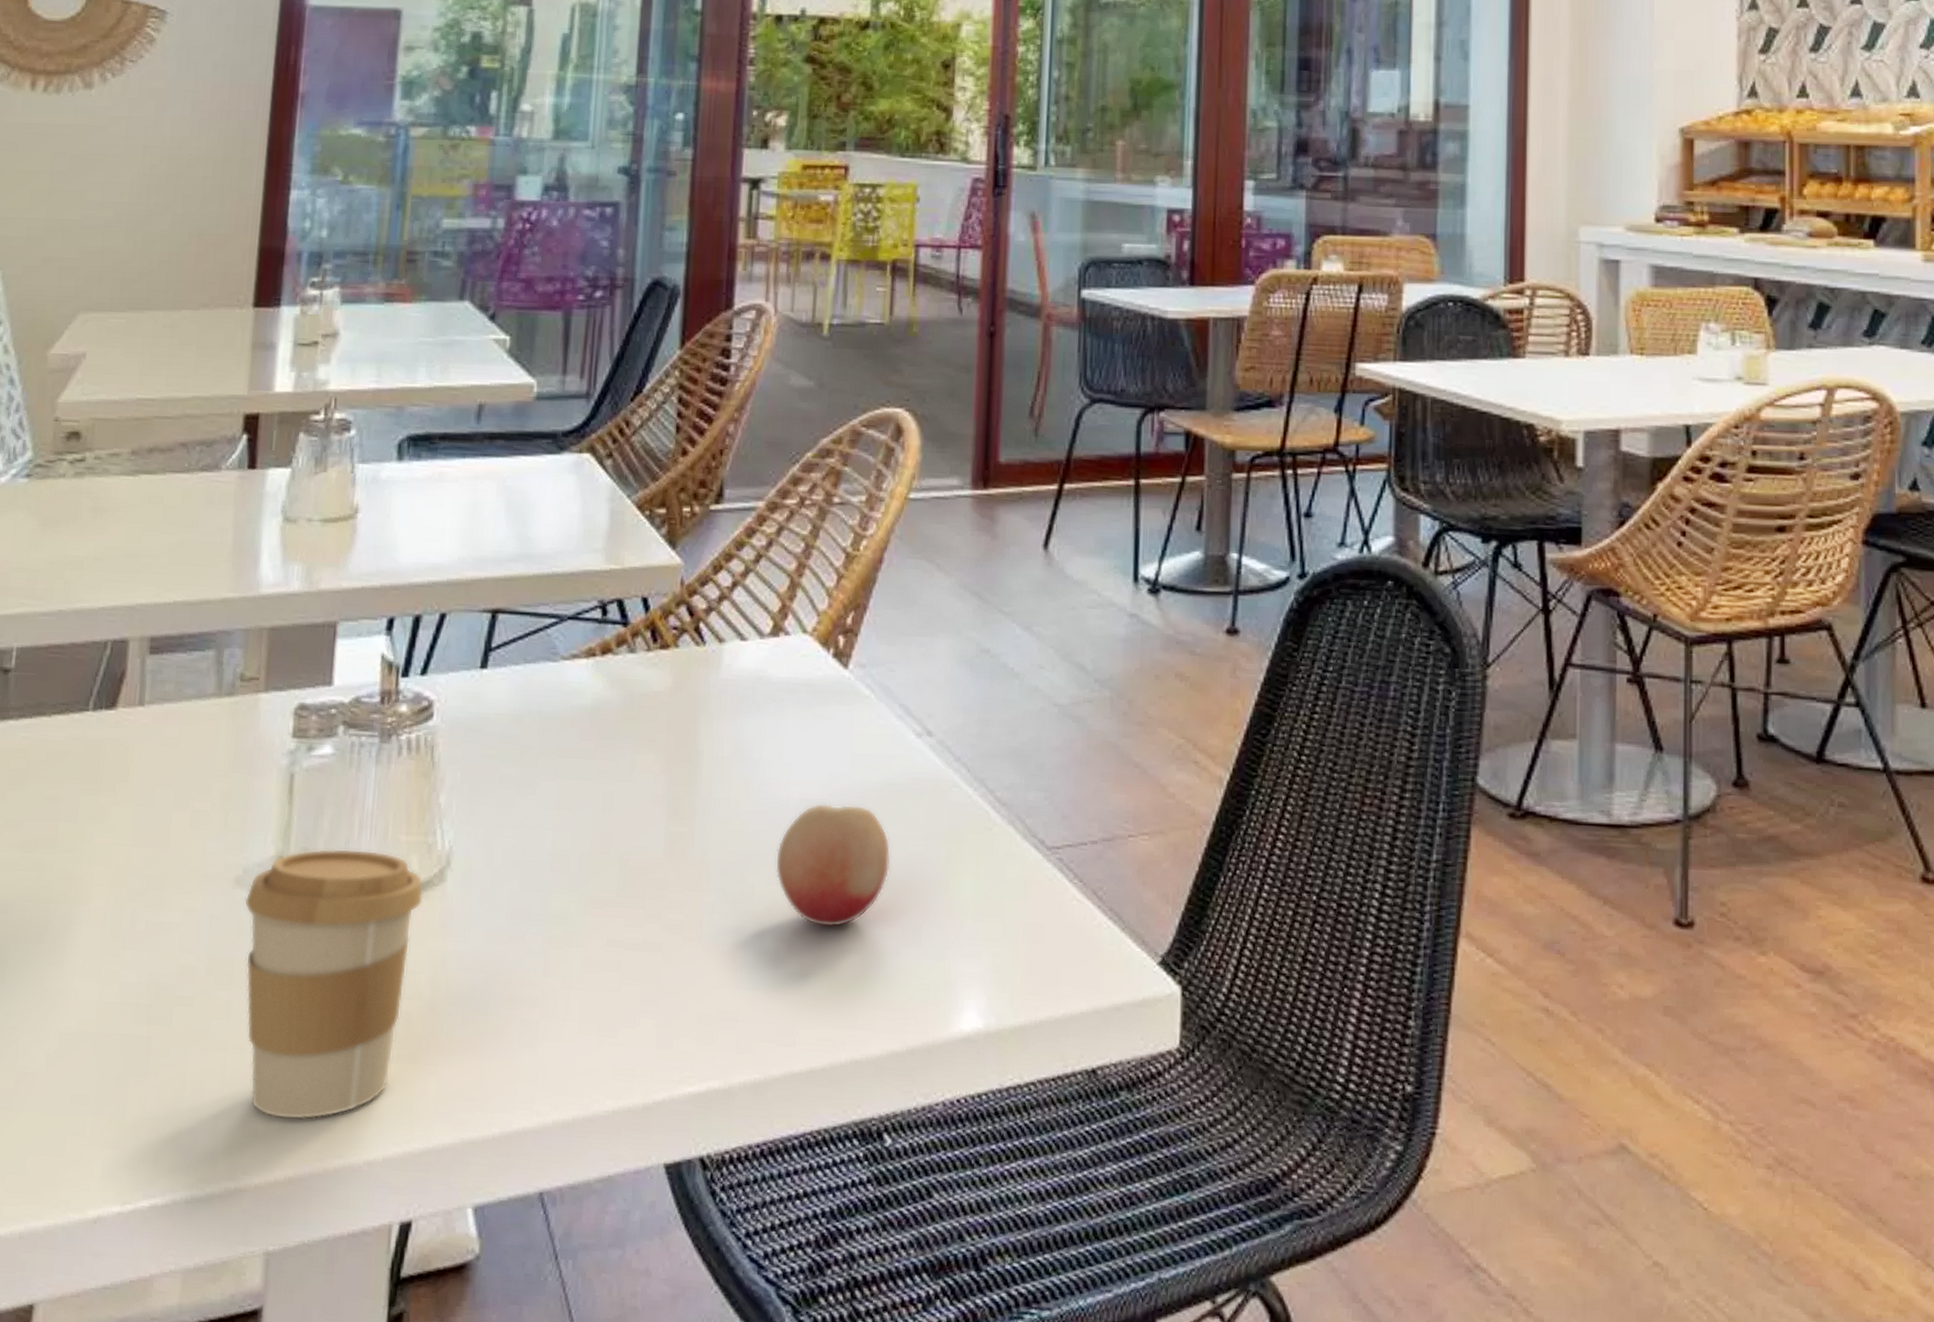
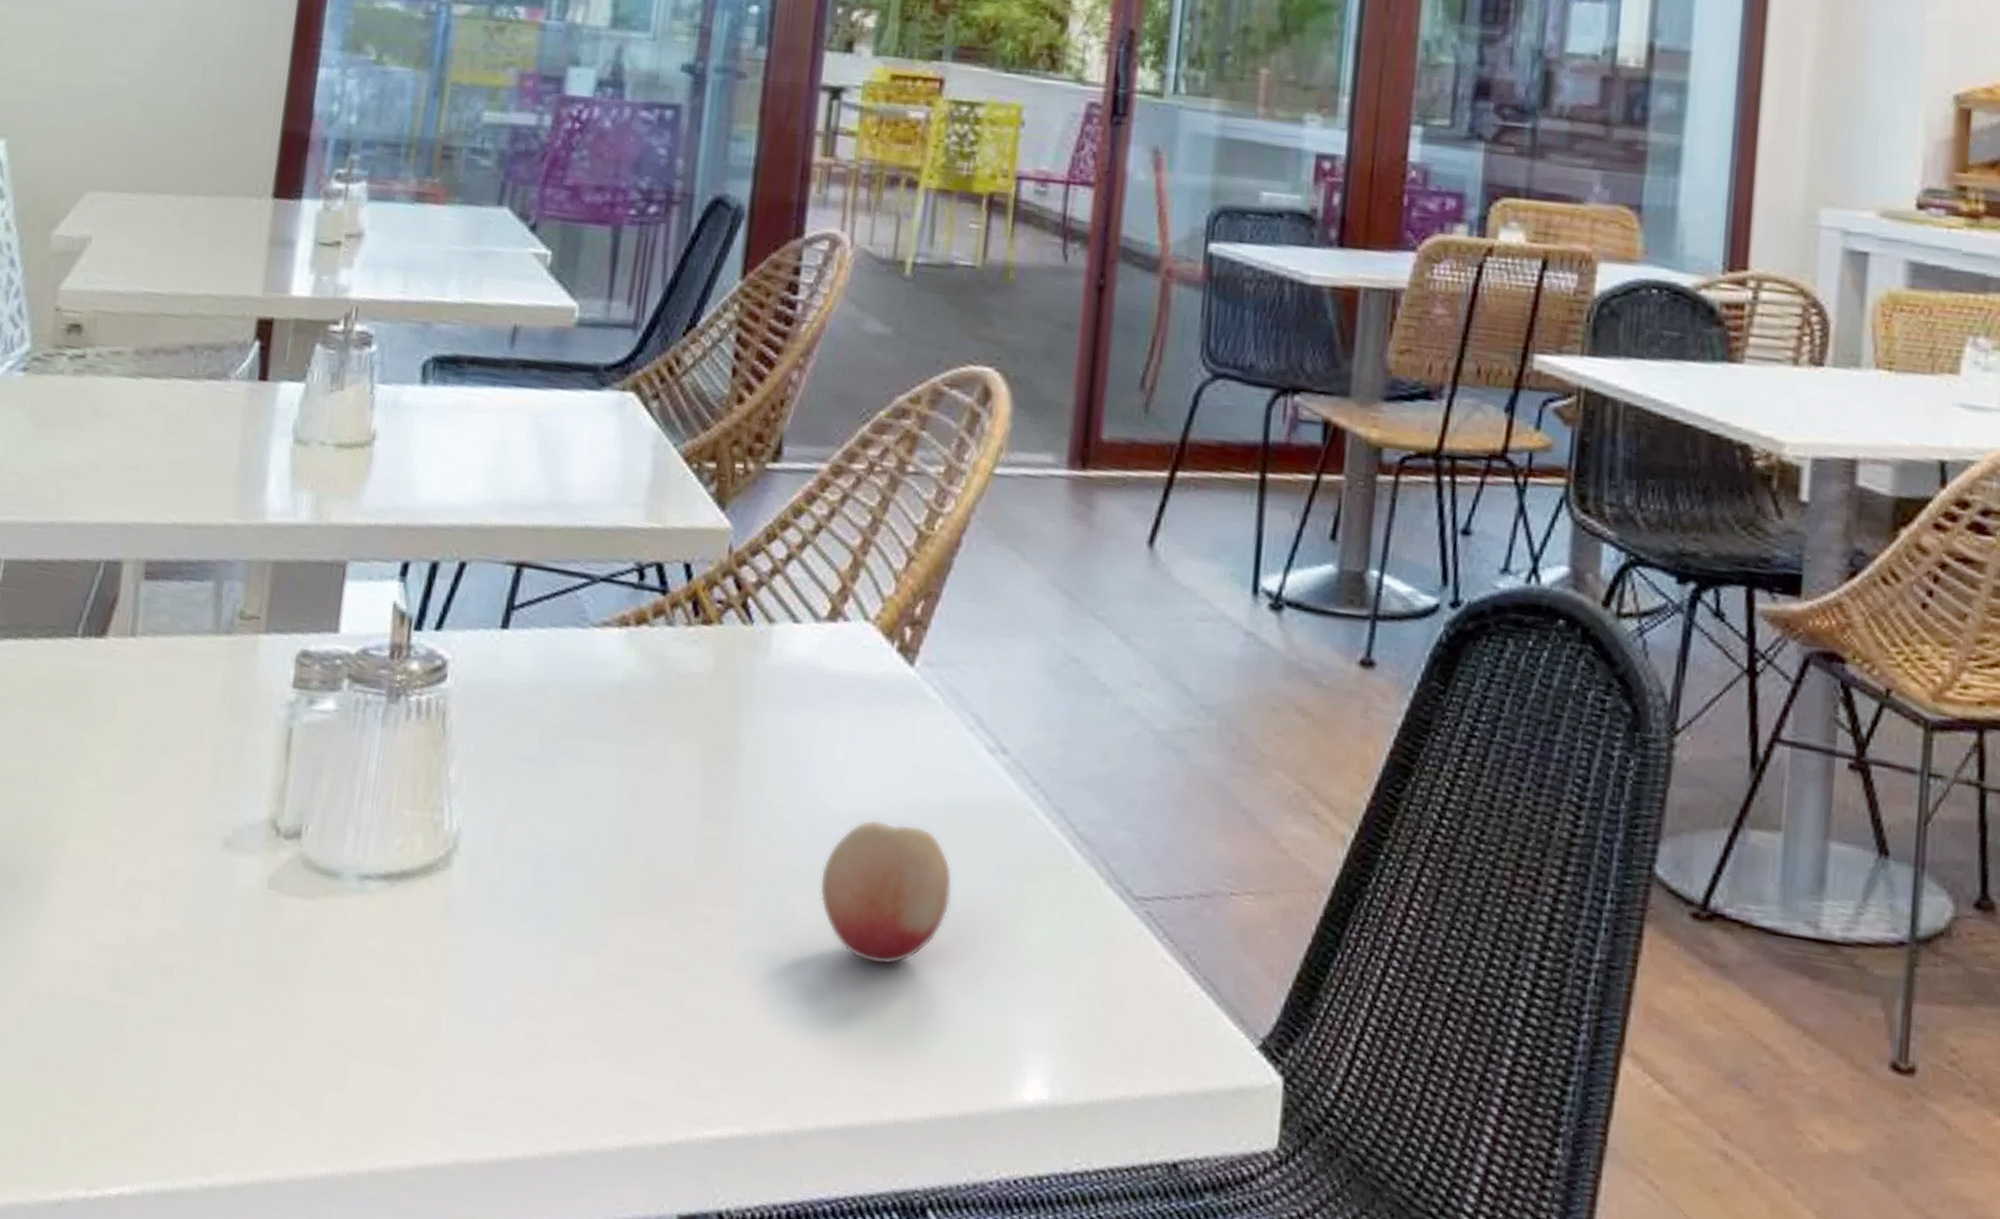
coffee cup: present [245,848,424,1120] -> none [229,815,427,1119]

